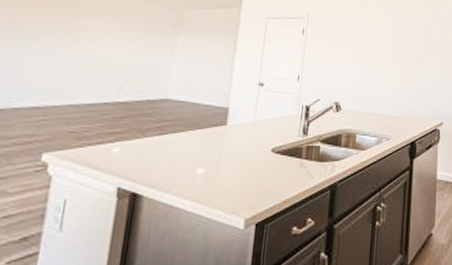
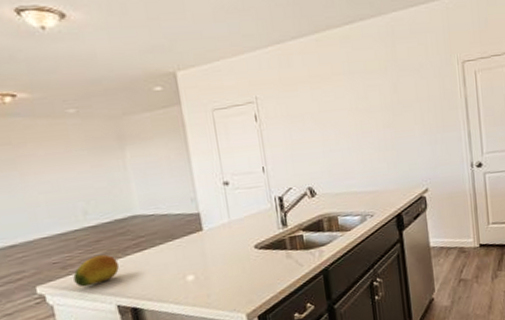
fruit: none [83,132,134,162] -> present [73,254,119,287]

